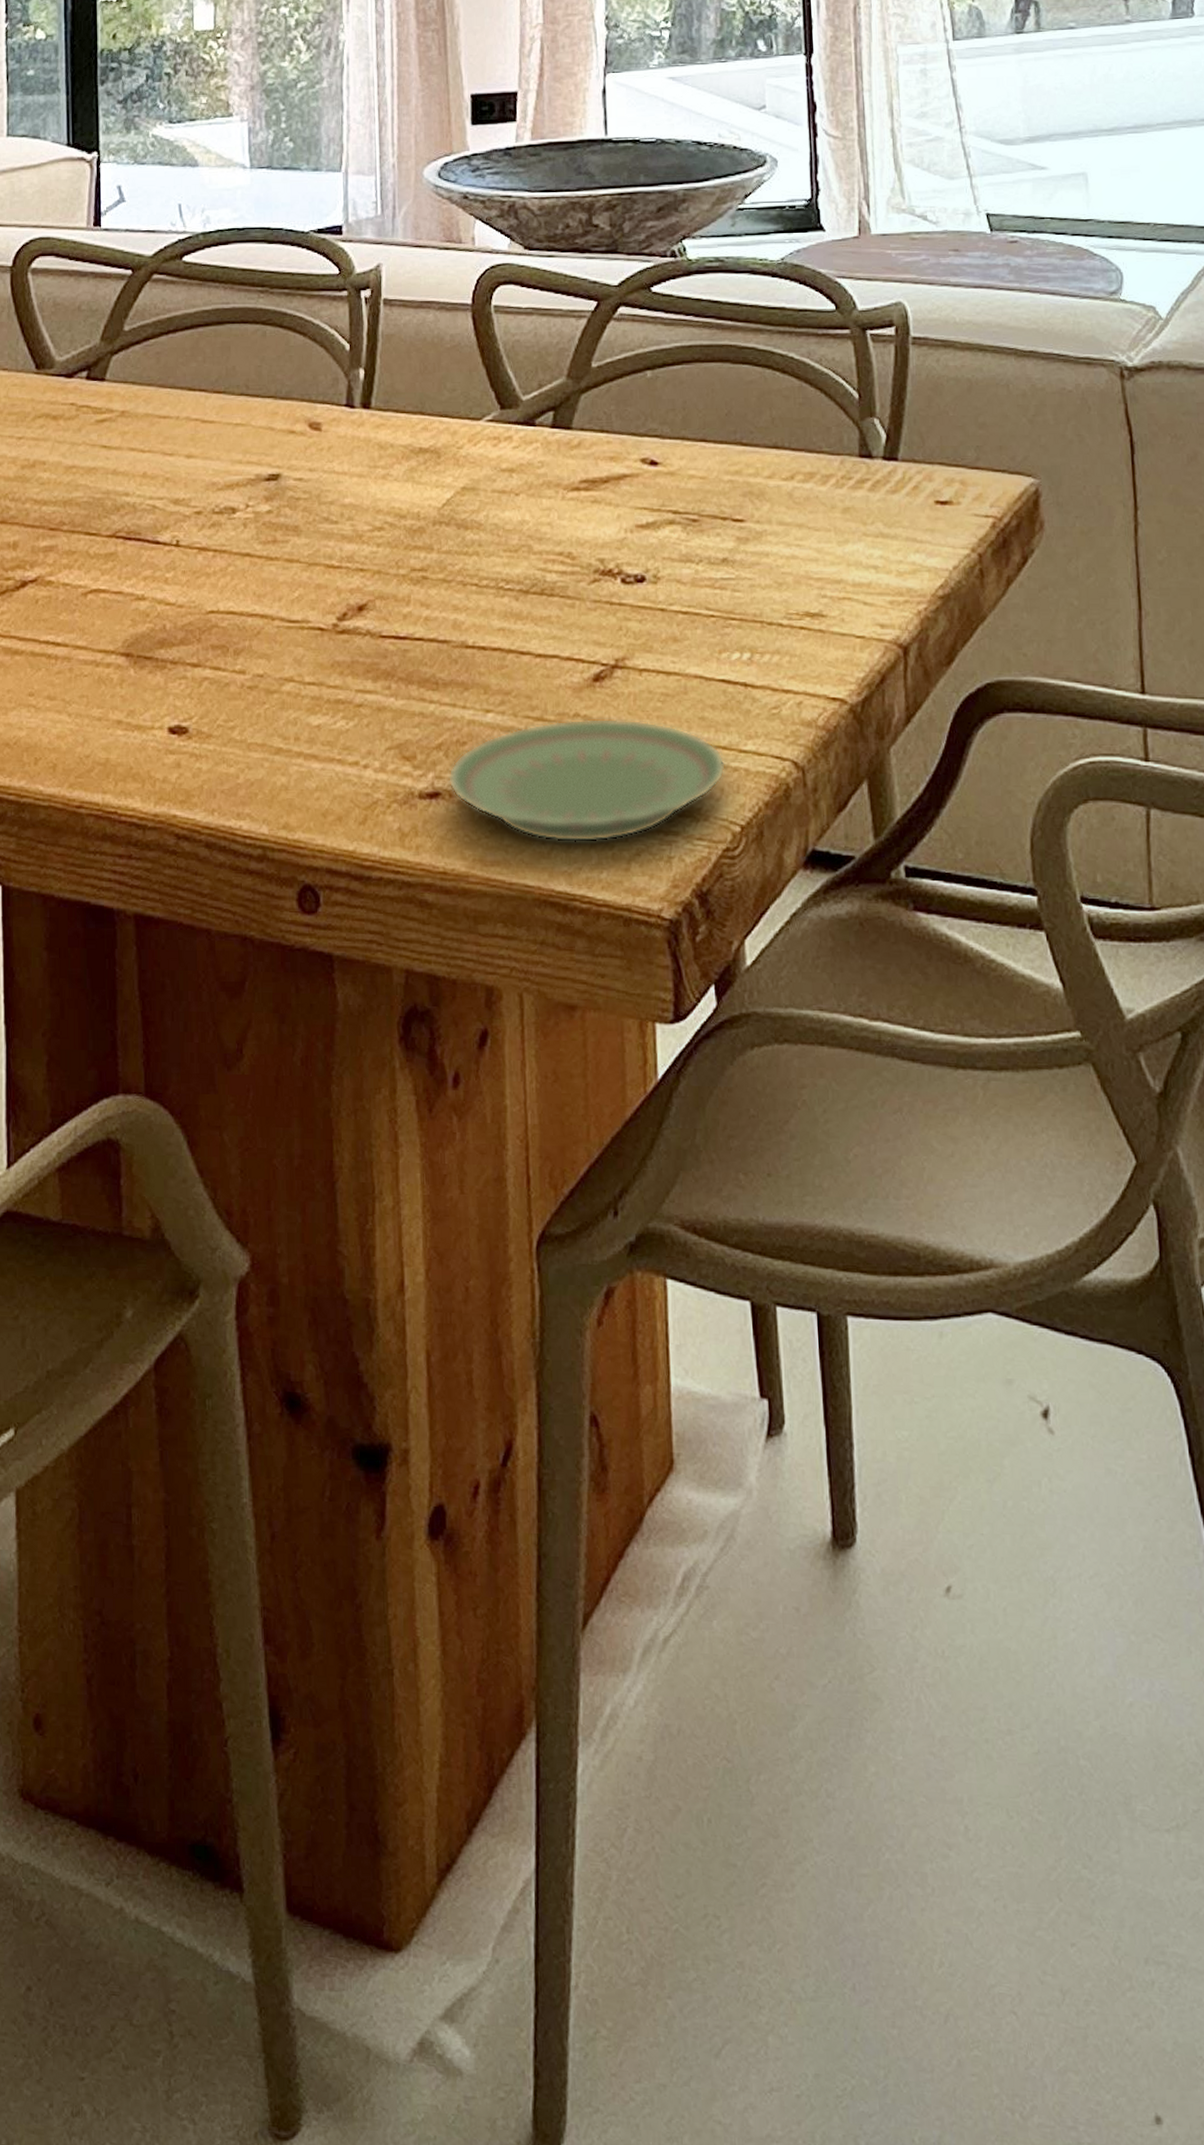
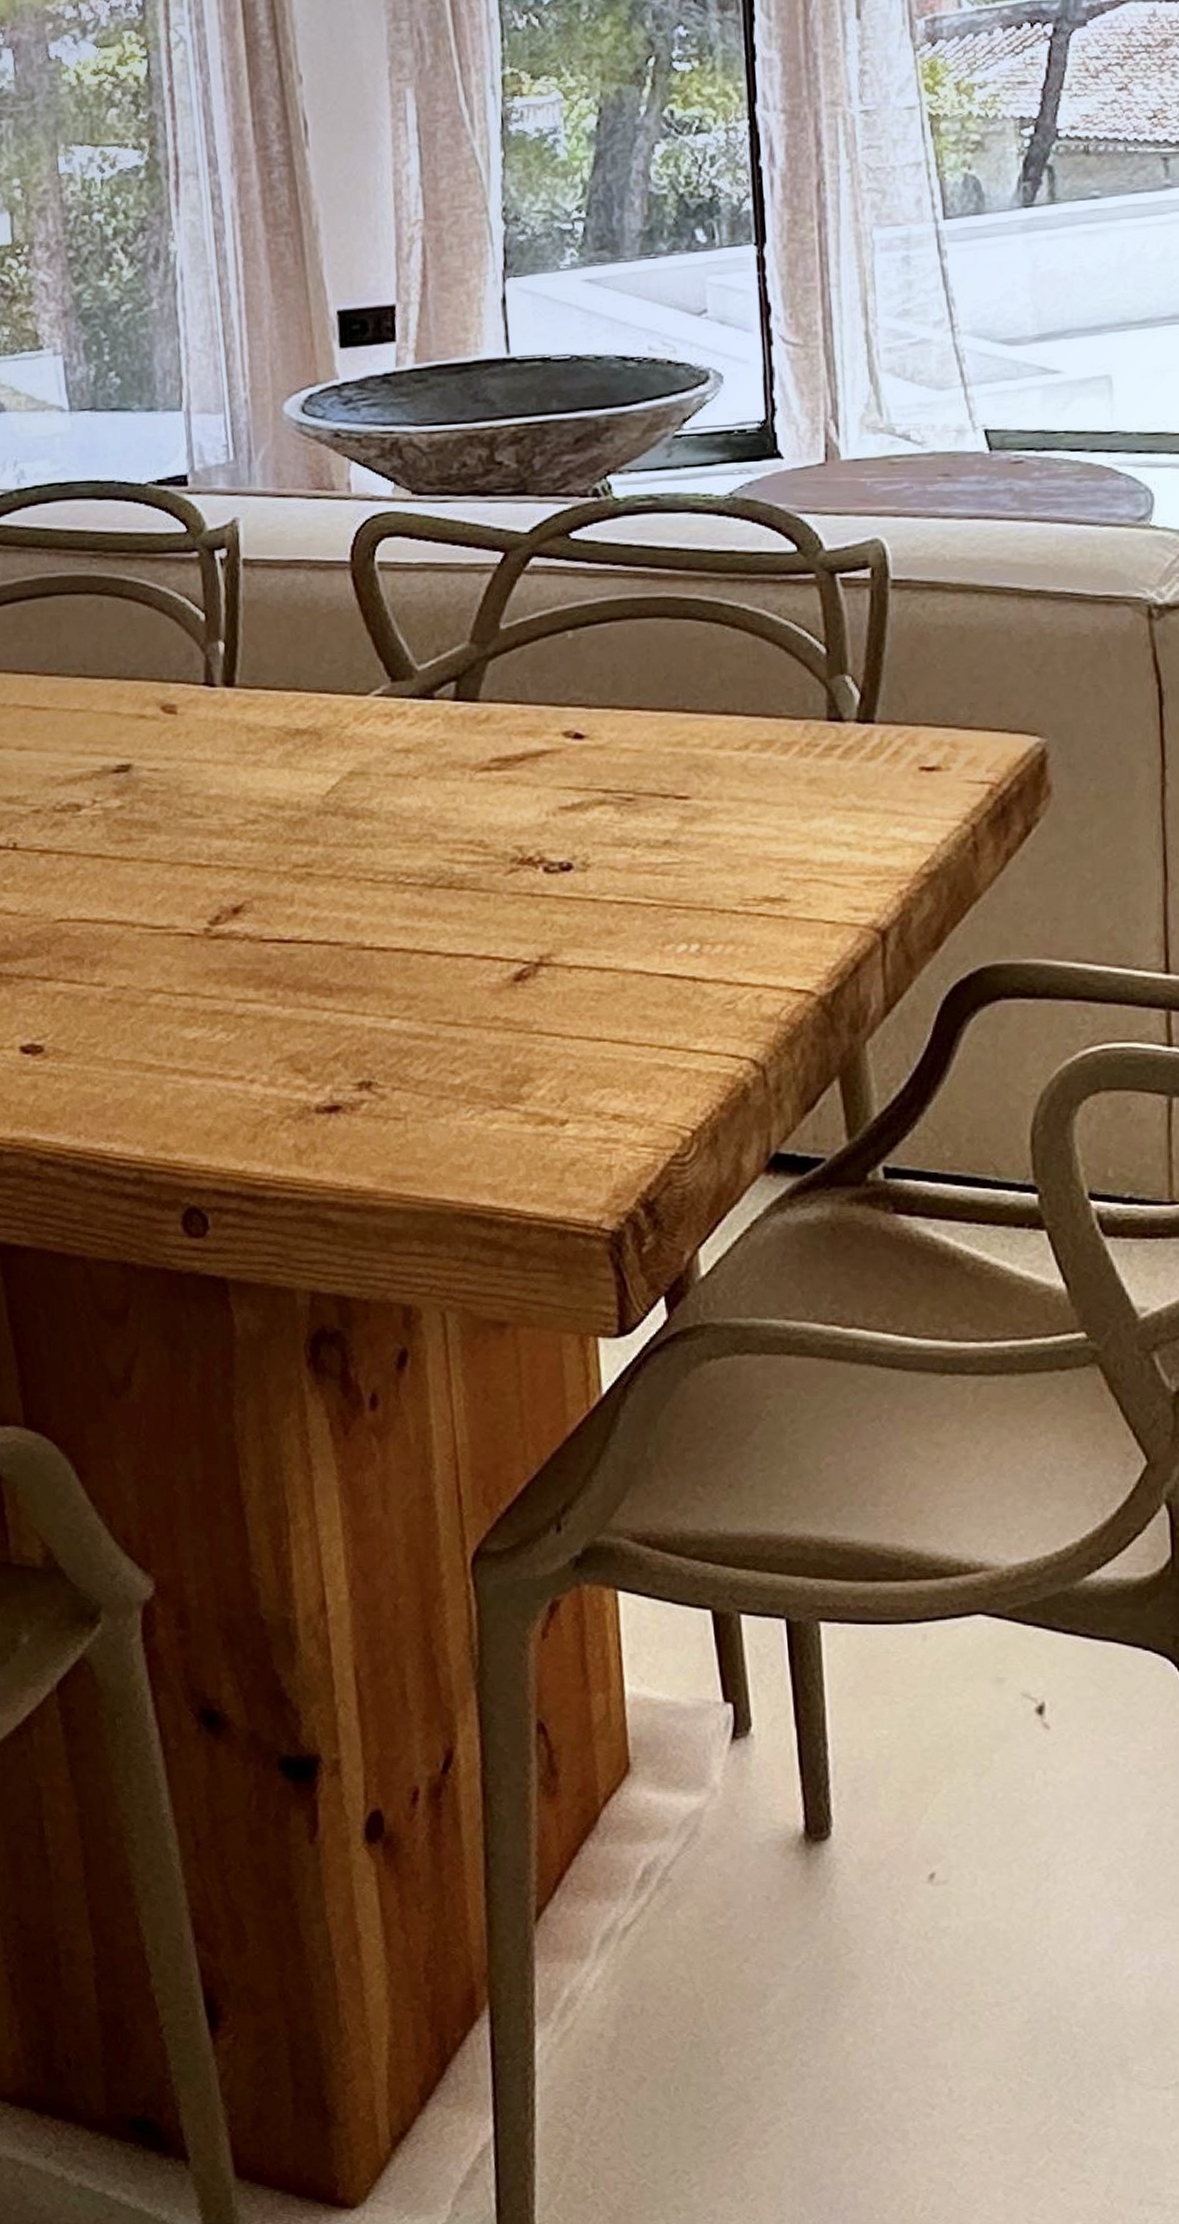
plate: present [447,718,726,842] -> none [348,1020,674,1154]

